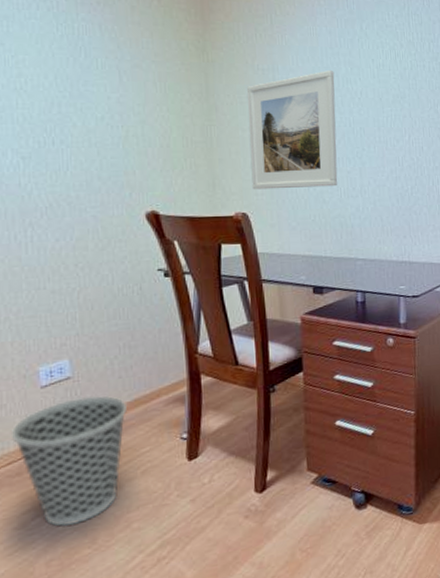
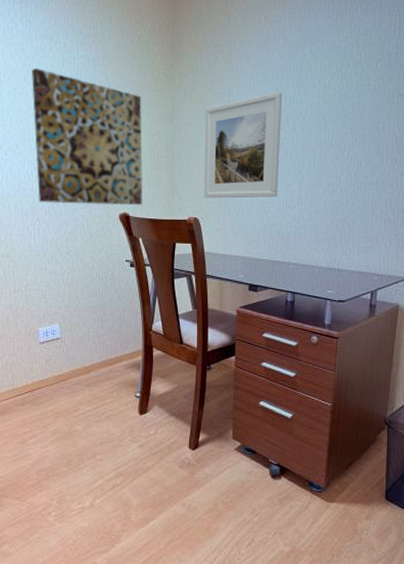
wall art: none [12,30,176,203] -> present [32,67,143,206]
wastebasket: present [12,395,128,527] -> none [20,354,98,449]

